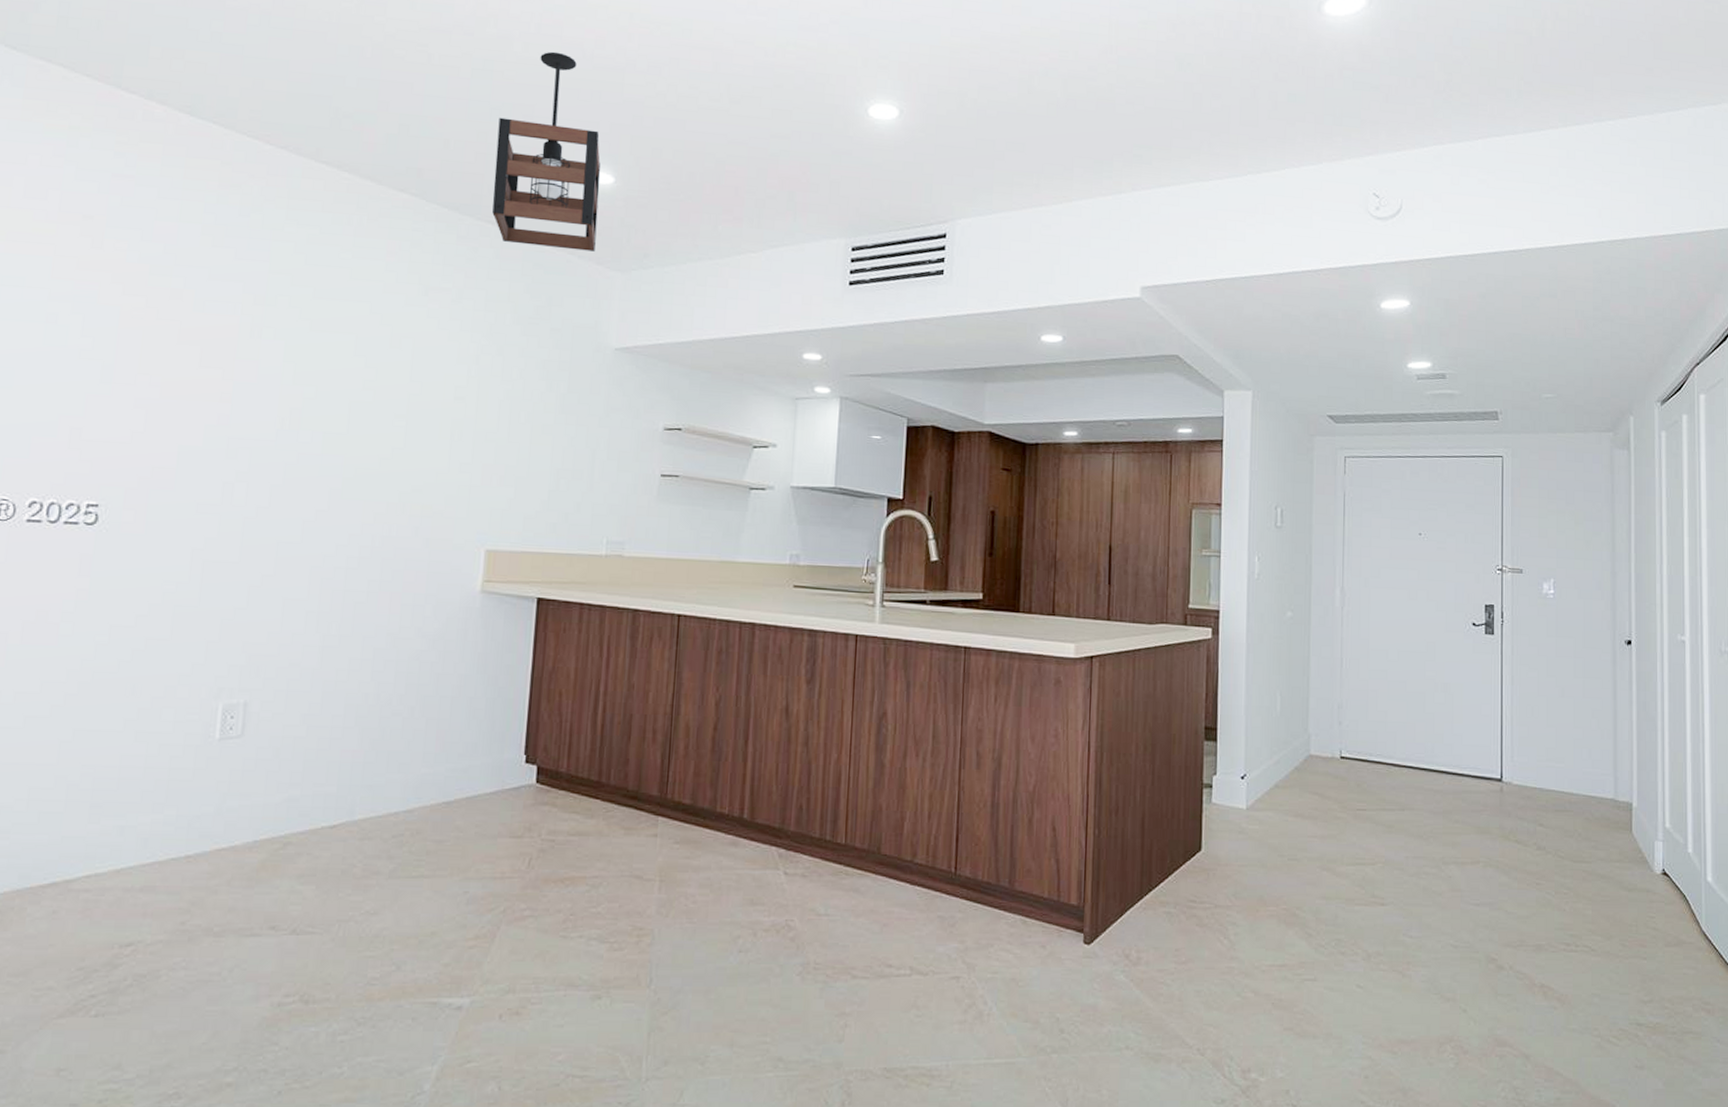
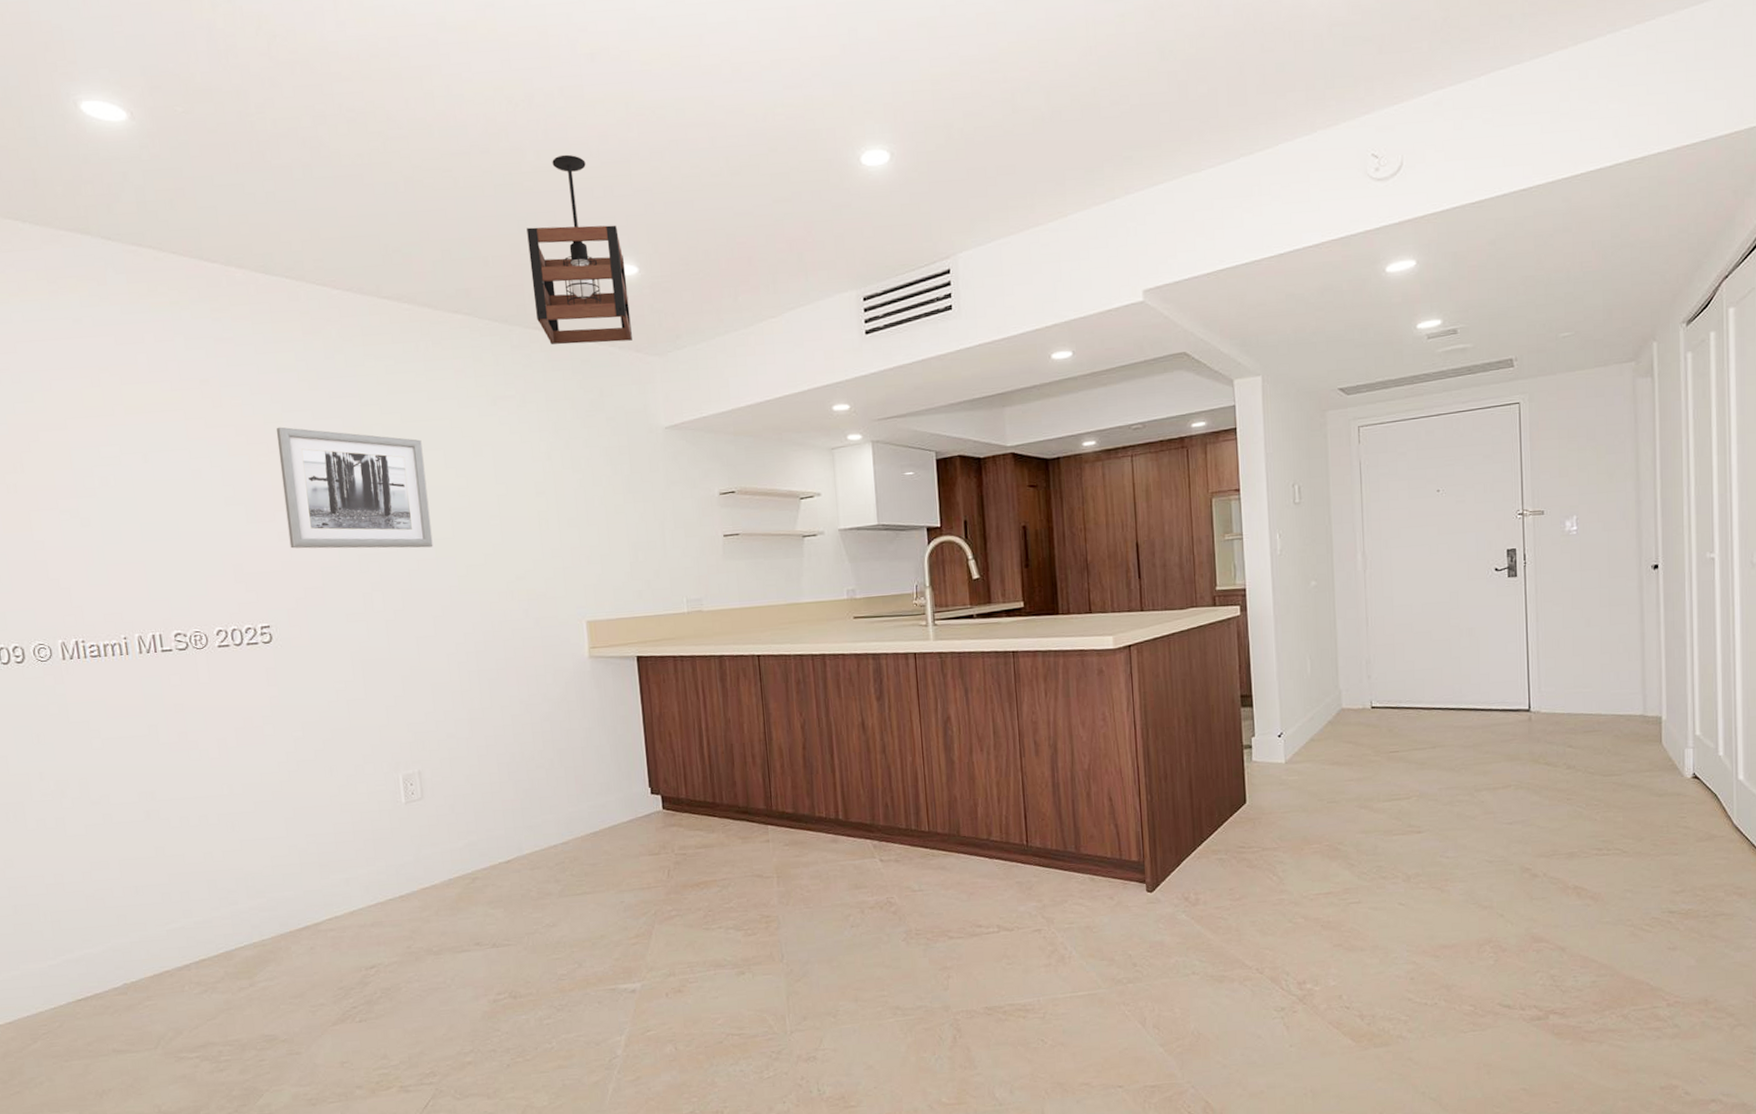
wall art: none [146,281,332,441] -> present [276,427,433,549]

